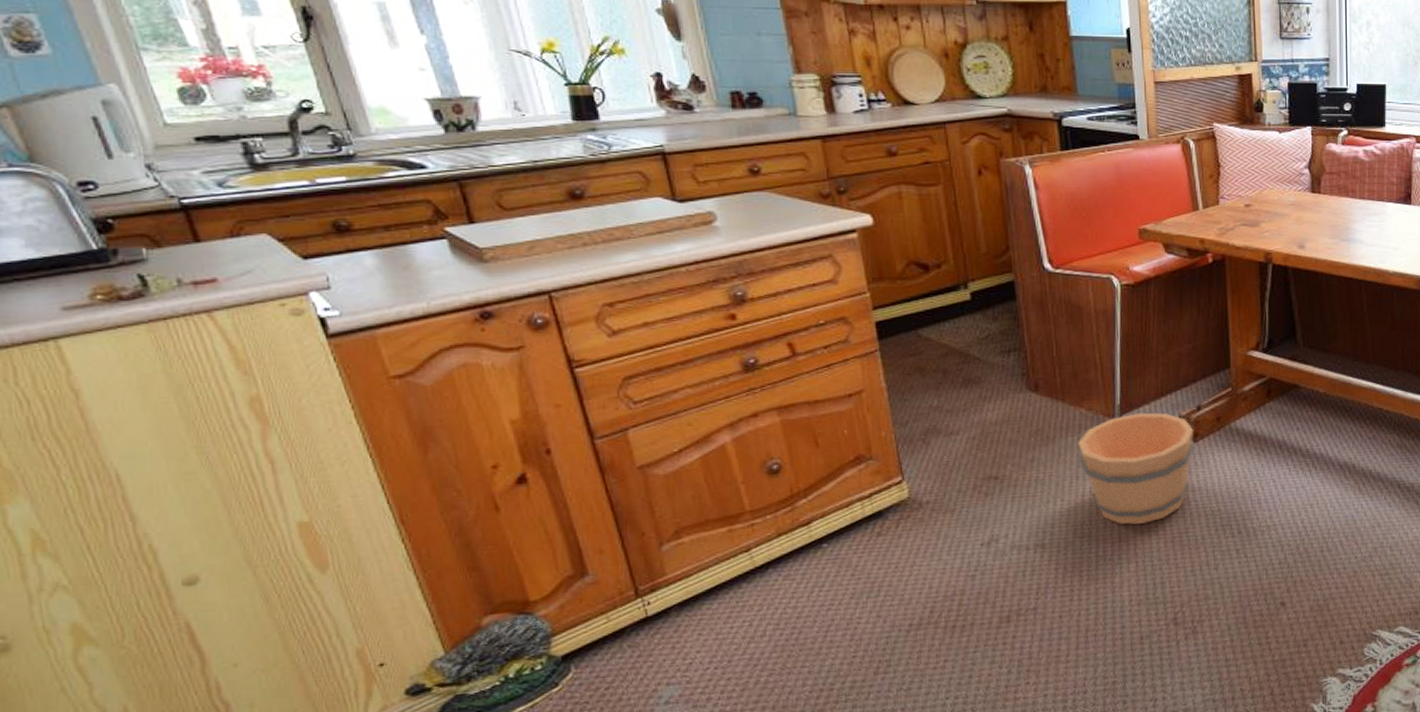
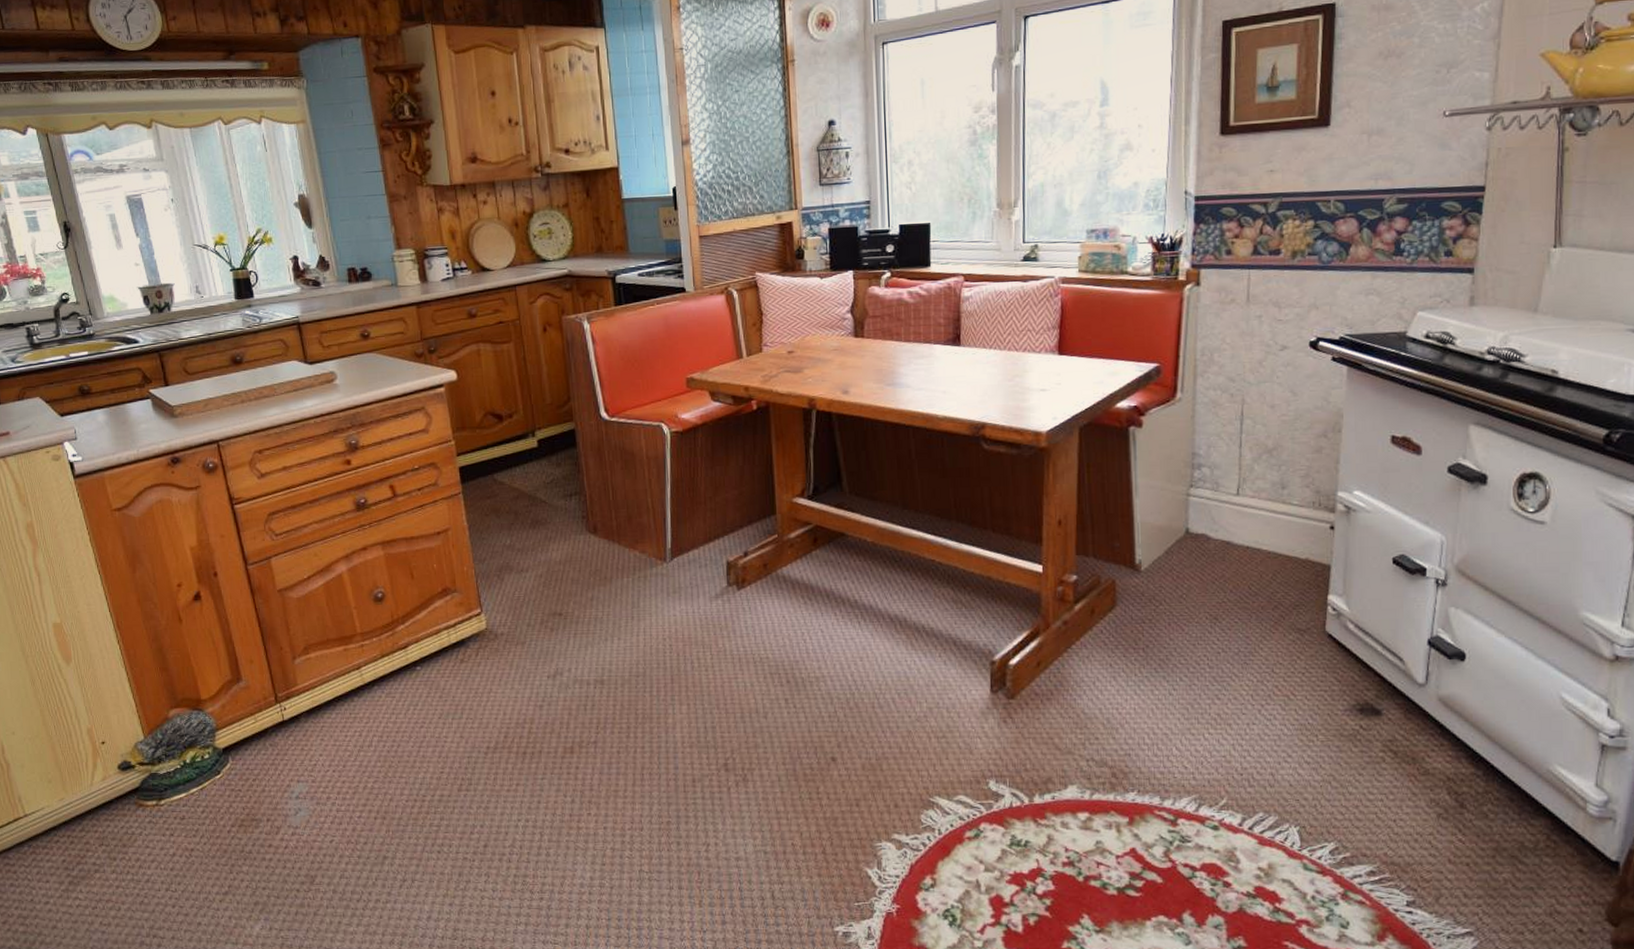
bucket: present [1078,412,1196,525] -> none [633,557,744,667]

